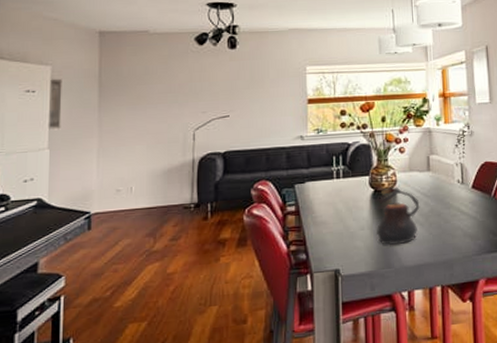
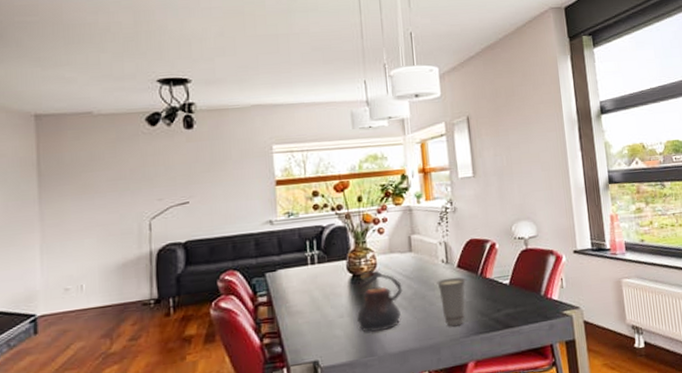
cup: none [451,197,481,245] -> present [435,277,467,327]

